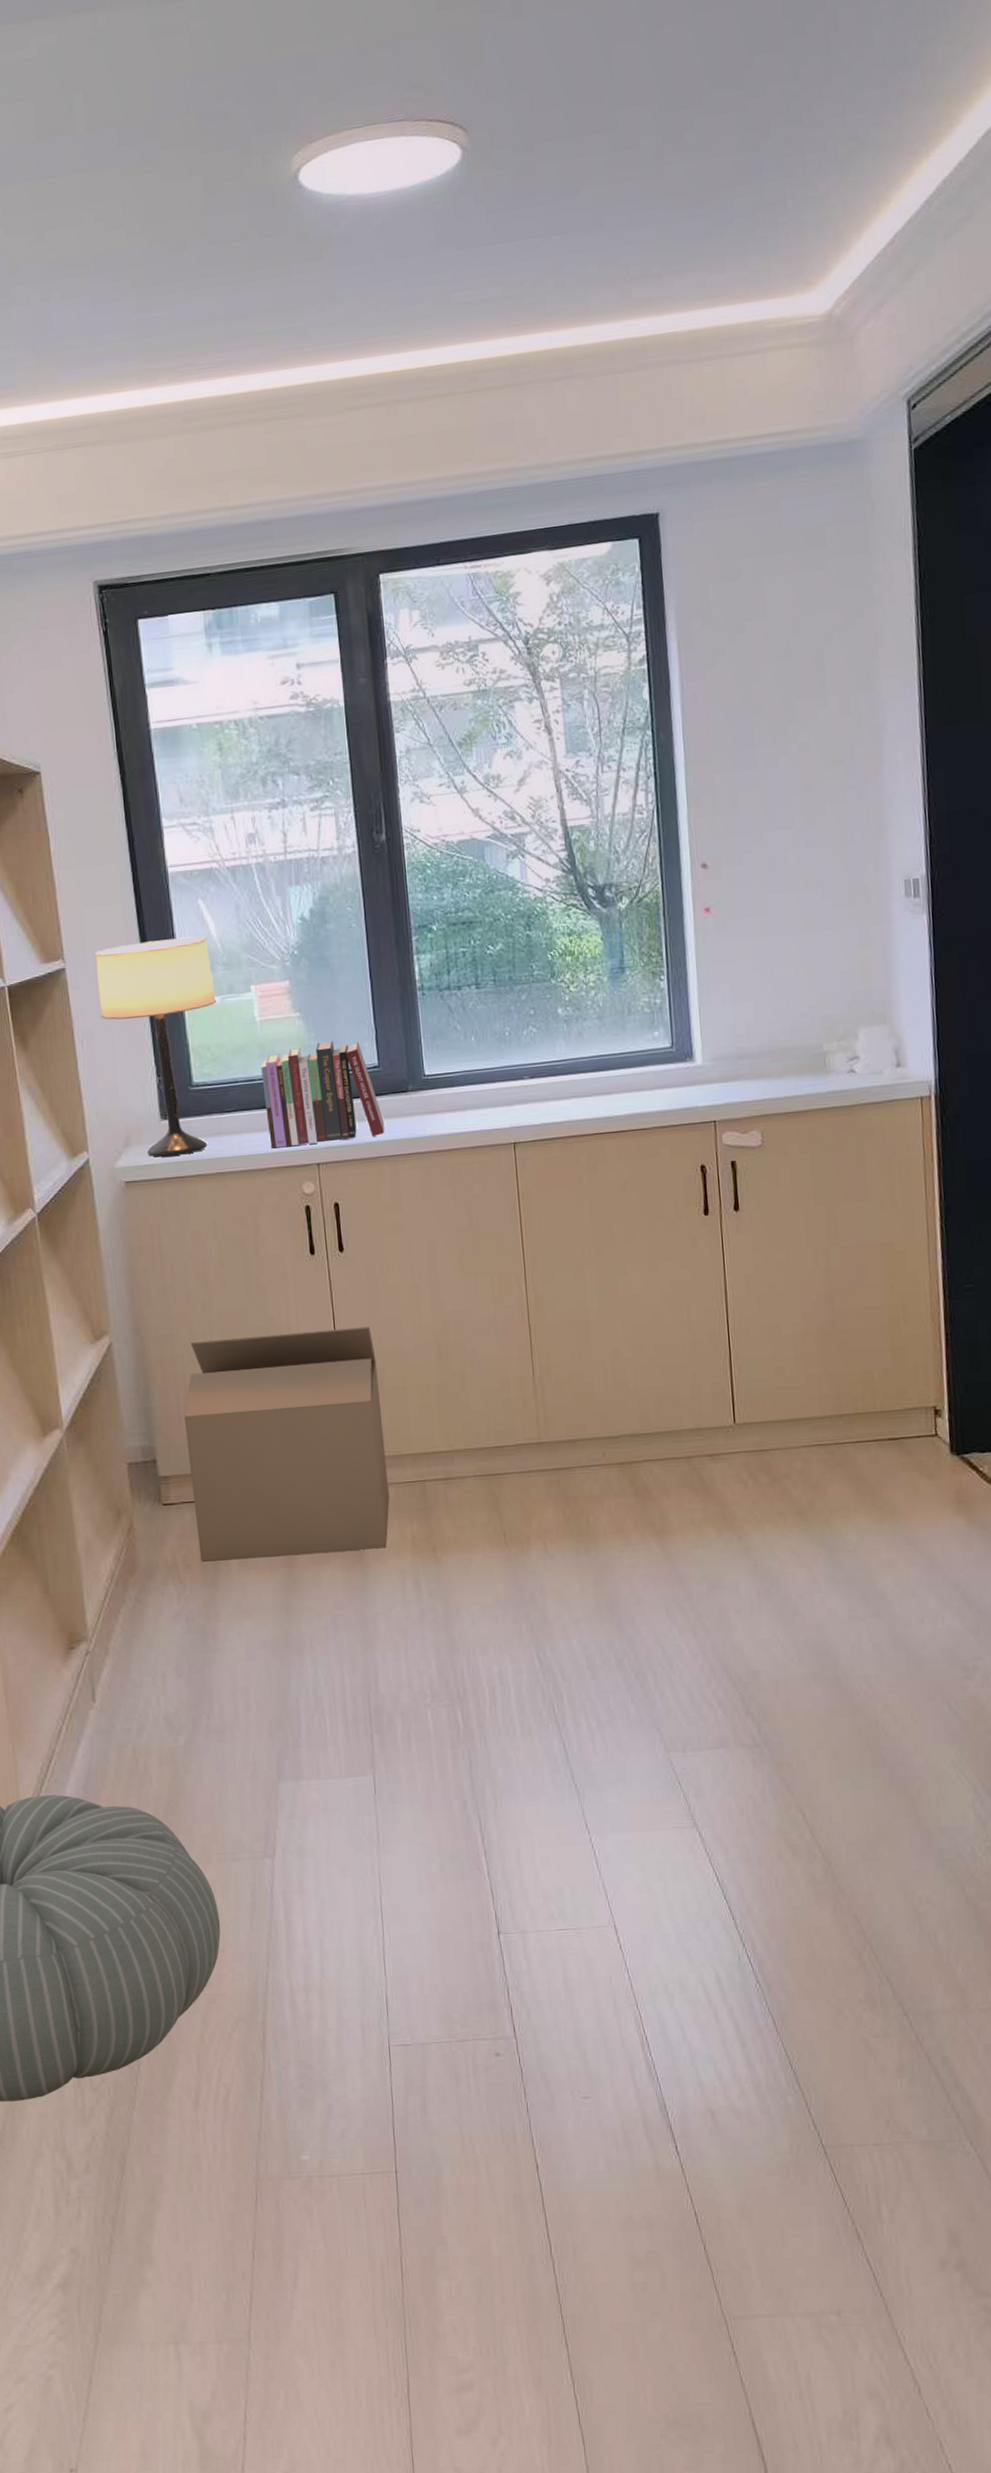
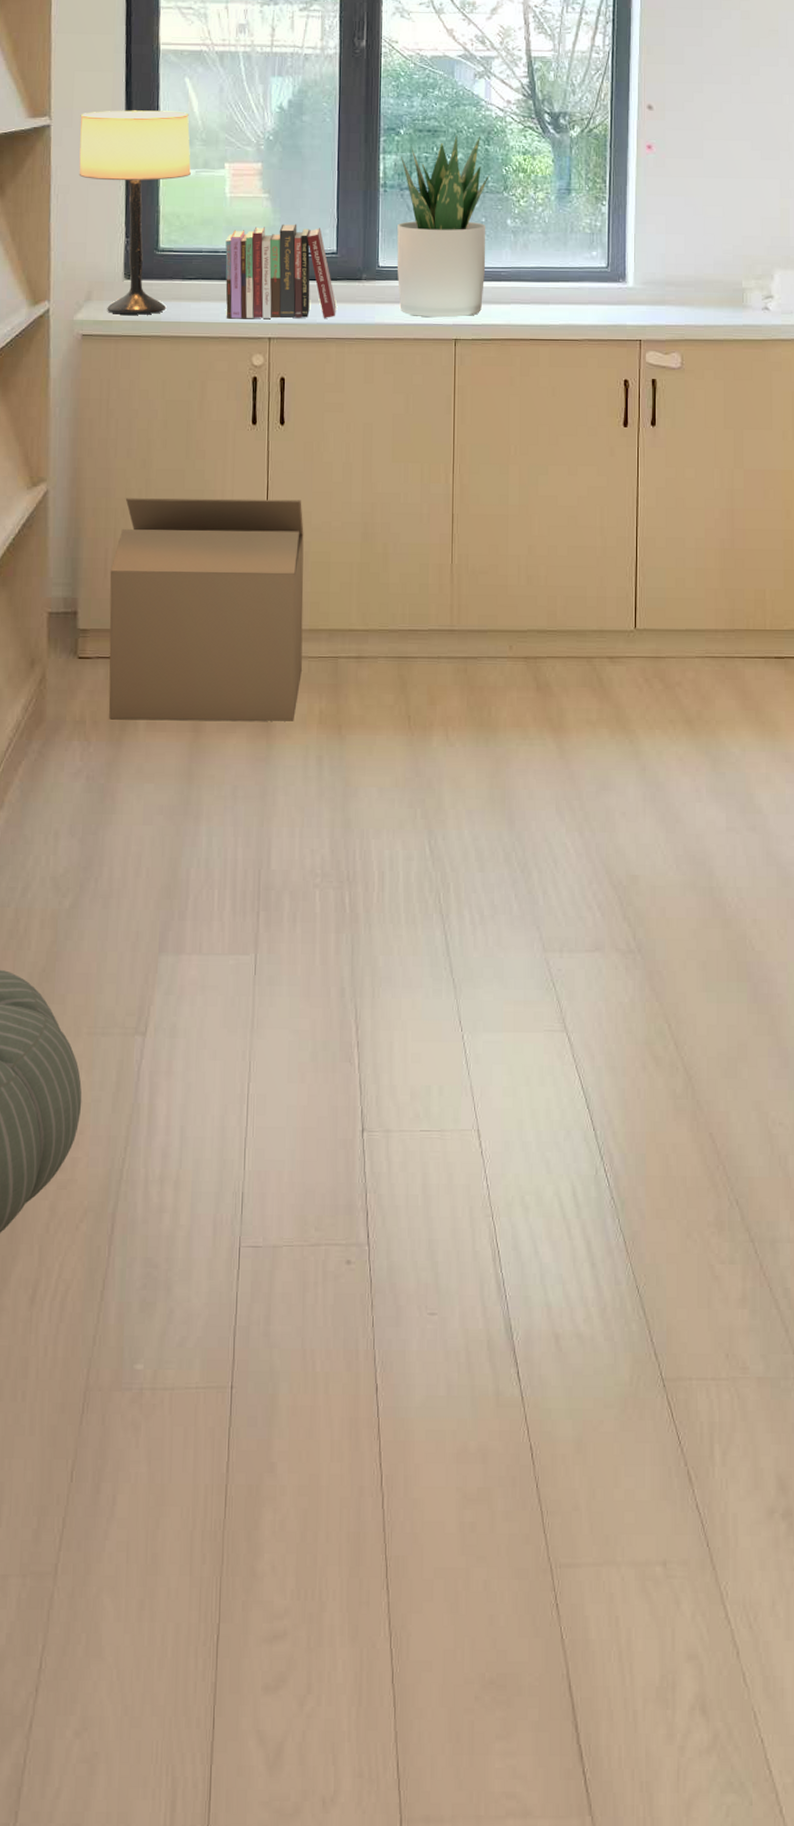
planter: none [436,921,540,1124] -> present [397,135,489,318]

